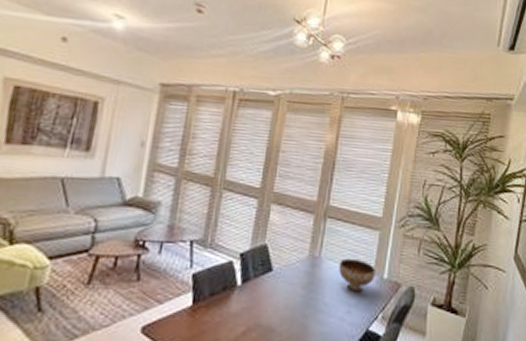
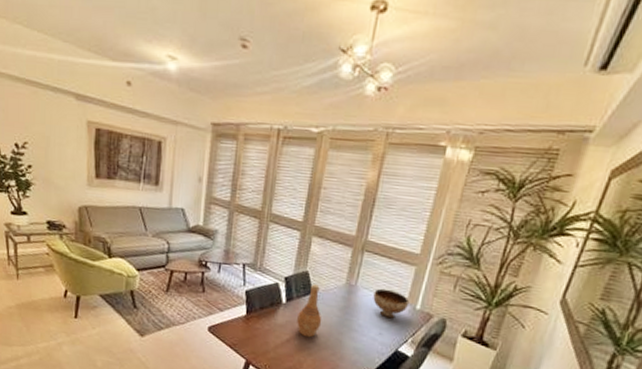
vase: none [254,259,284,327] -> present [297,284,322,338]

